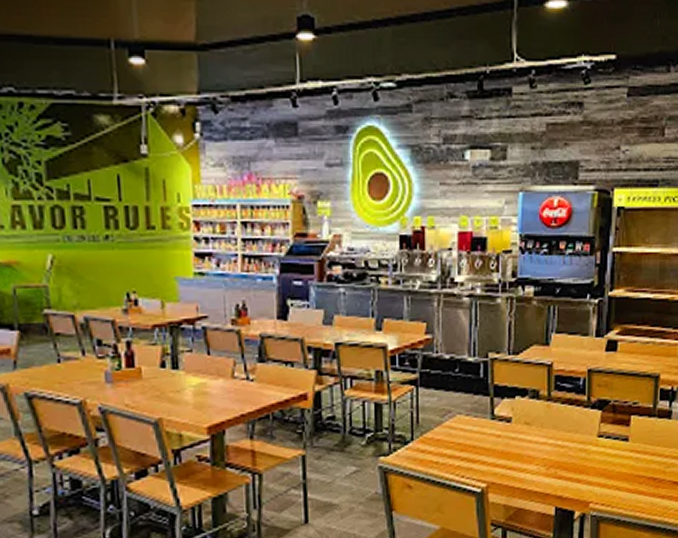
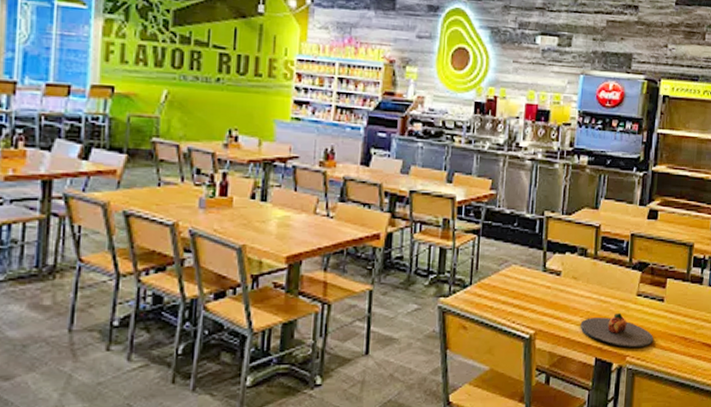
plate: none [536,456,619,494] -> present [580,312,654,348]

